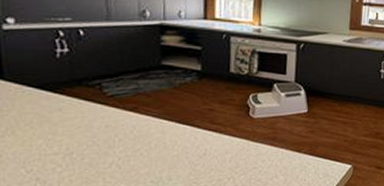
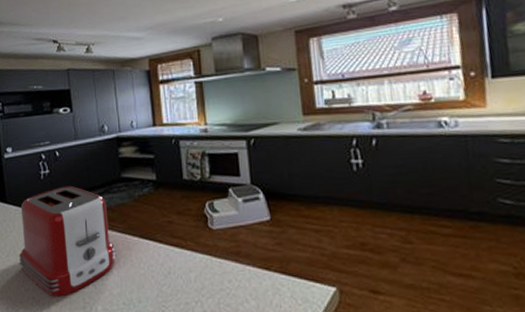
toaster: none [18,67,148,178] -> present [18,185,116,297]

